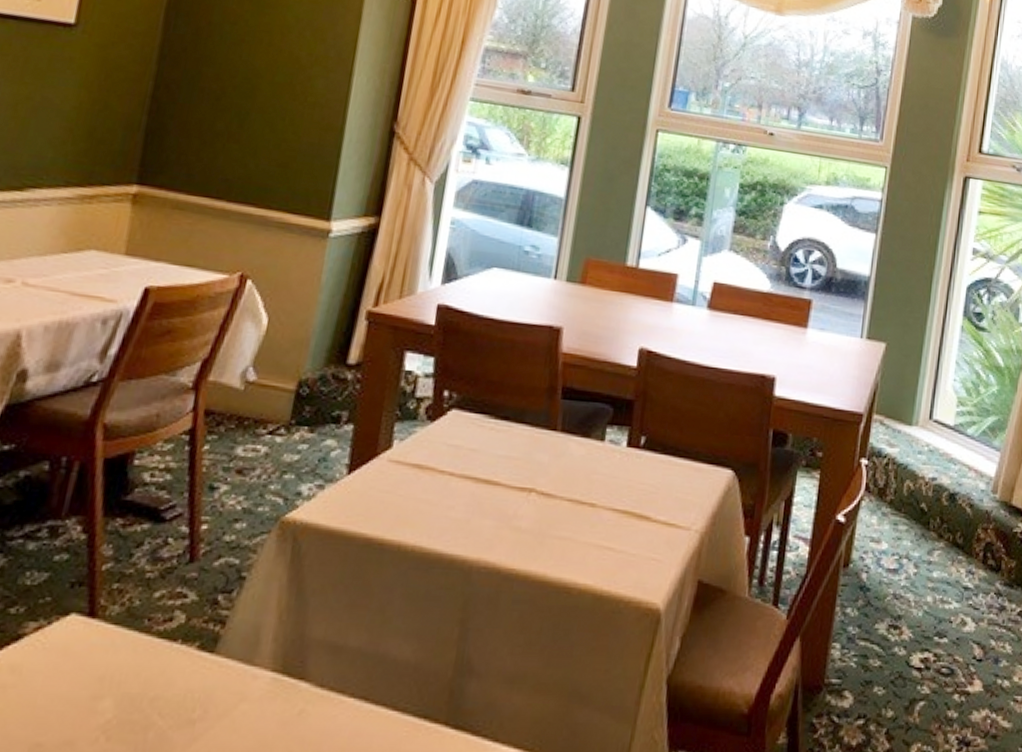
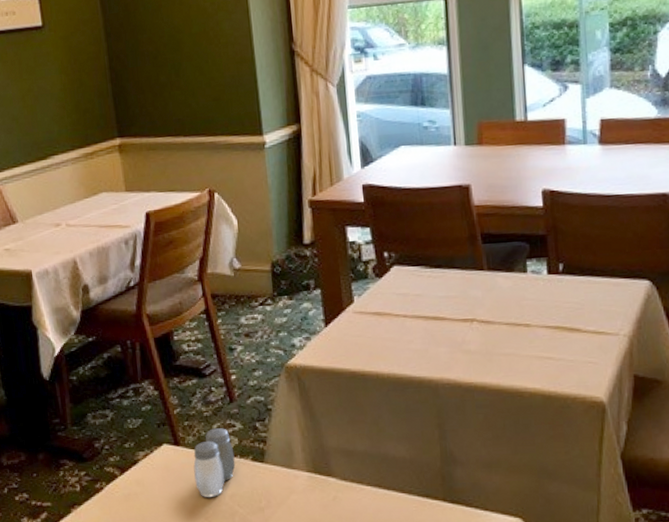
salt and pepper shaker: none [102,597,176,699] -> present [193,428,236,497]

